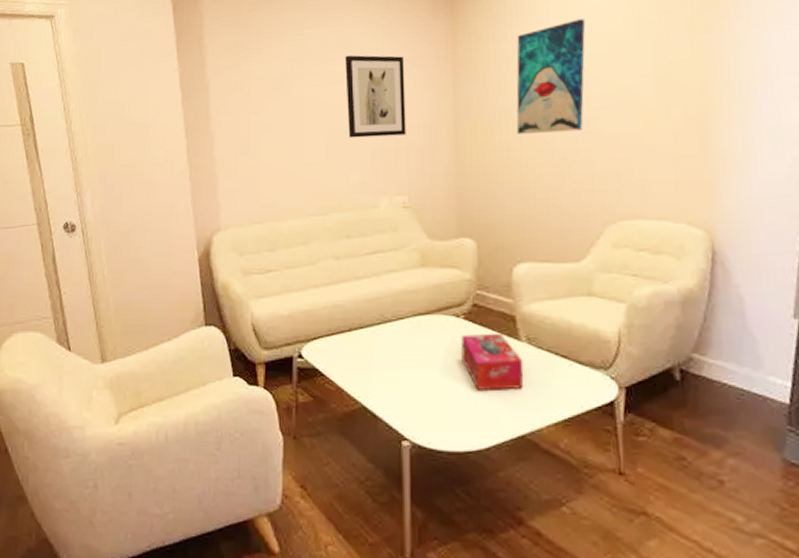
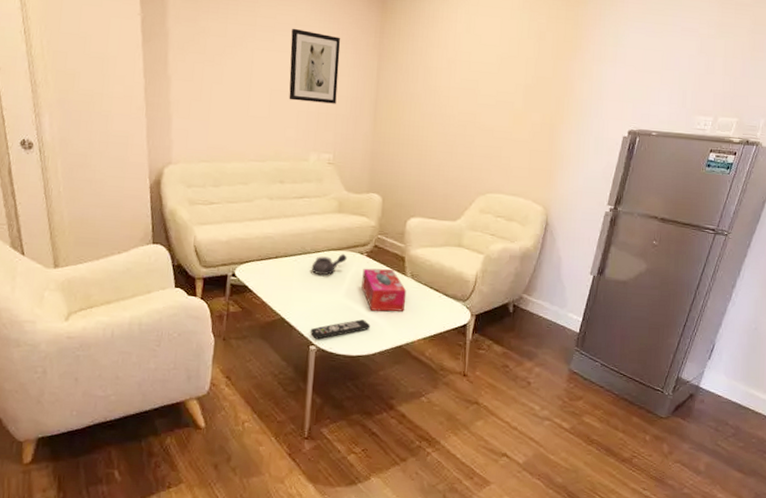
teapot: none [394,319,439,349] -> present [311,254,347,276]
remote control: none [400,403,479,432] -> present [310,319,371,340]
wall art: present [516,19,586,134] -> none [422,31,483,121]

